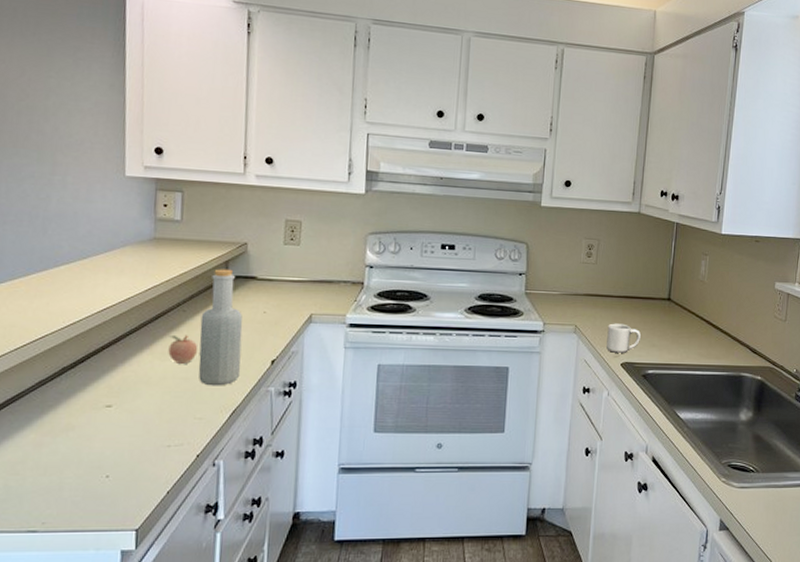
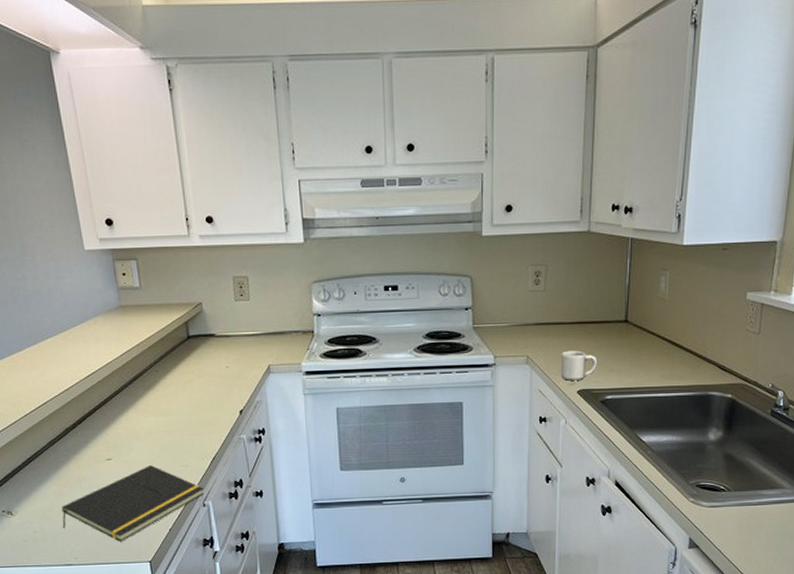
notepad: none [34,416,217,505] -> present [62,465,204,542]
fruit: present [168,334,198,364] -> none [147,392,175,419]
bottle: present [198,269,243,386] -> none [172,329,215,437]

